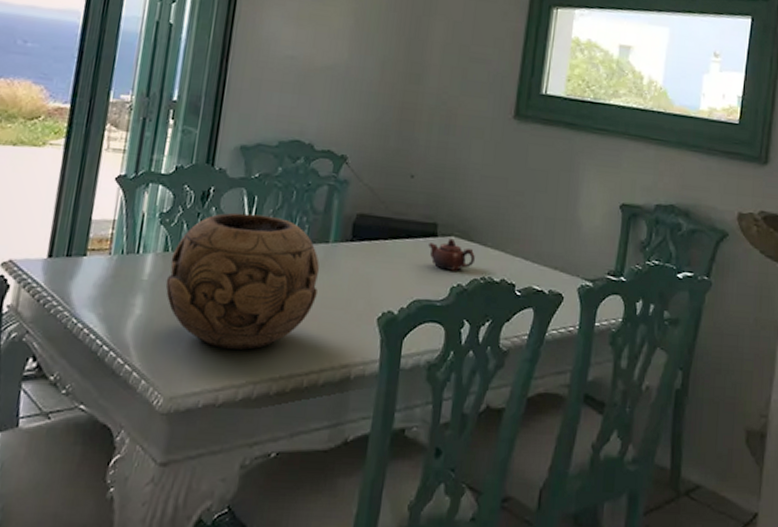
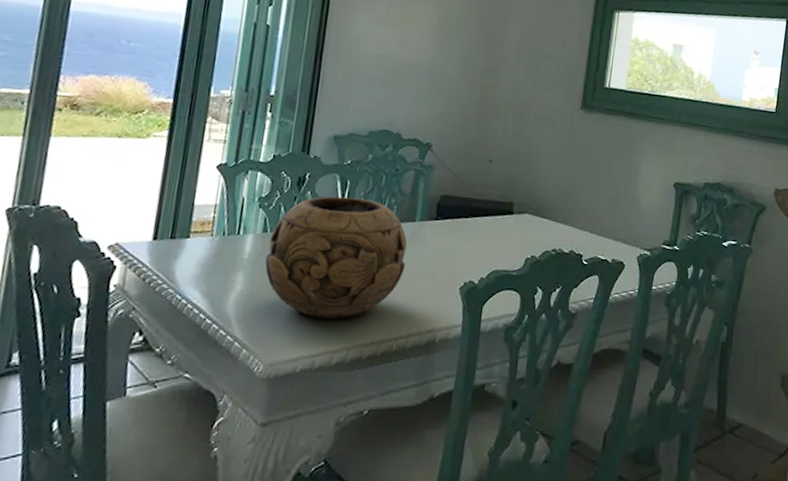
teapot: present [428,238,475,271] -> none [505,215,547,244]

